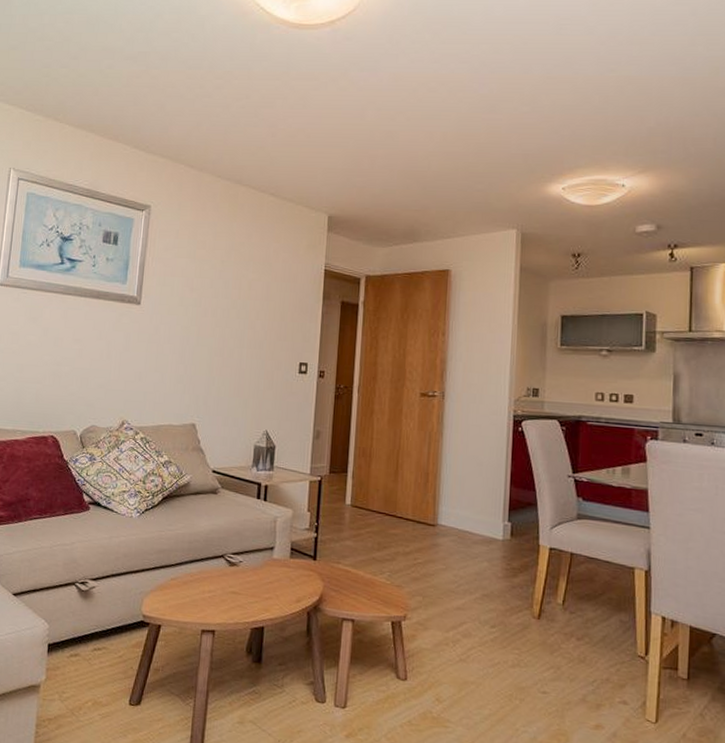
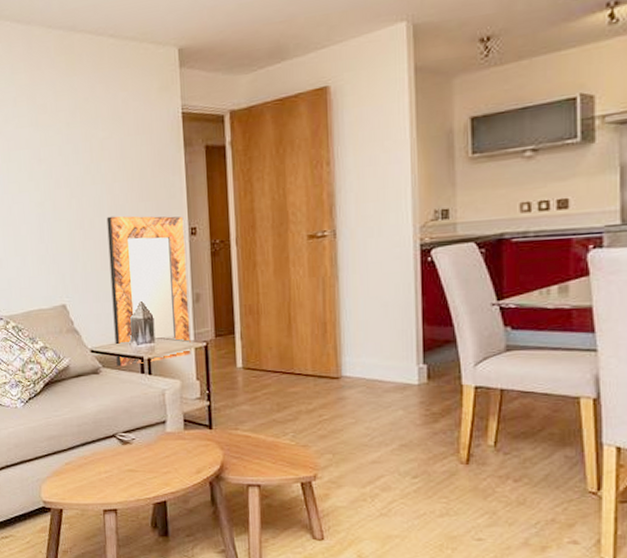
home mirror: none [235,349,315,490] -> present [106,216,192,367]

